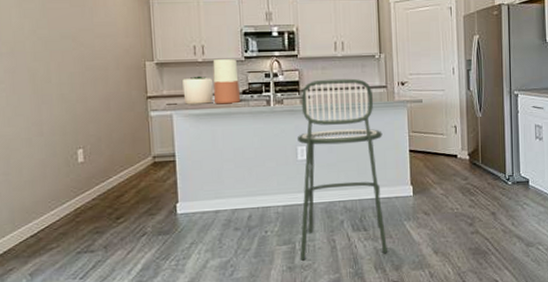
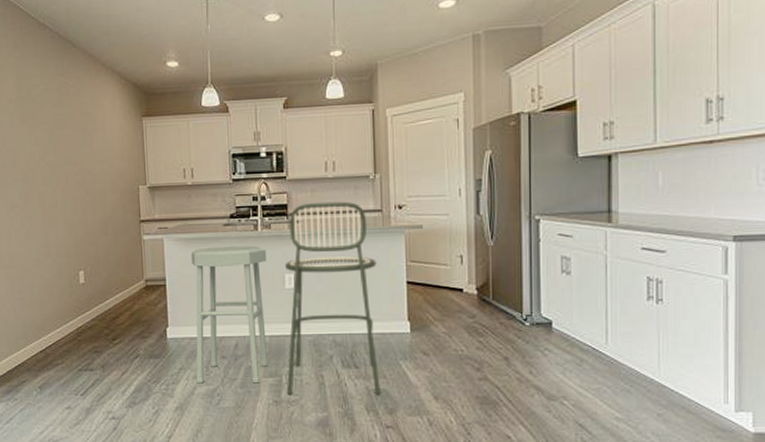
planter: present [182,76,214,104] -> none [173,199,203,228]
bar stool: none [201,120,282,257] -> present [190,246,268,384]
vase: present [212,59,241,105] -> none [201,182,229,229]

